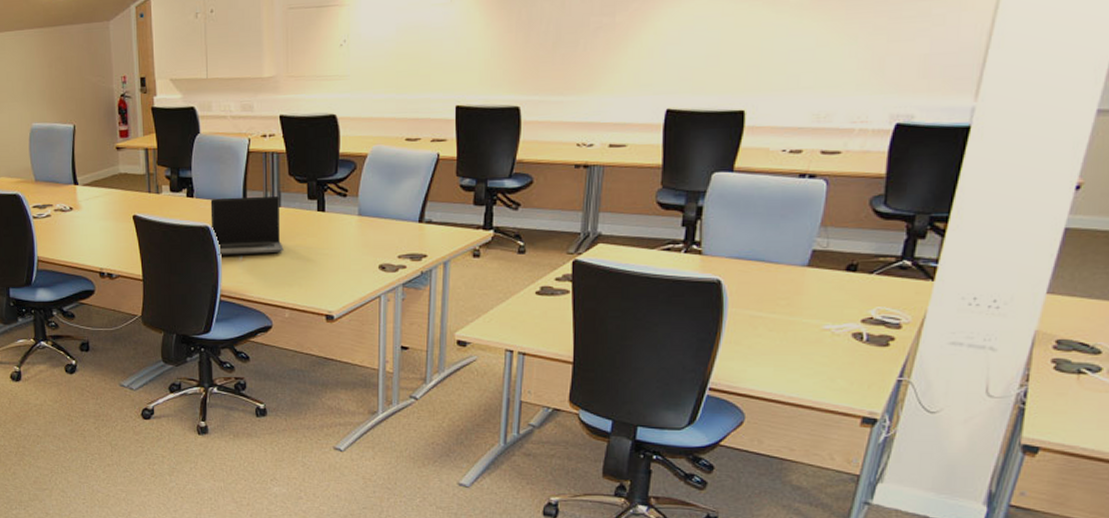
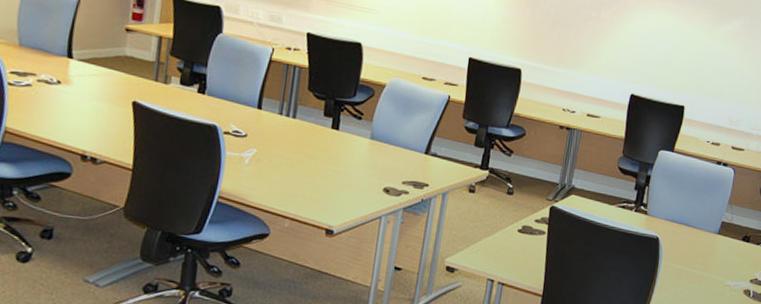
laptop computer: present [210,195,284,255] -> none [219,99,295,162]

